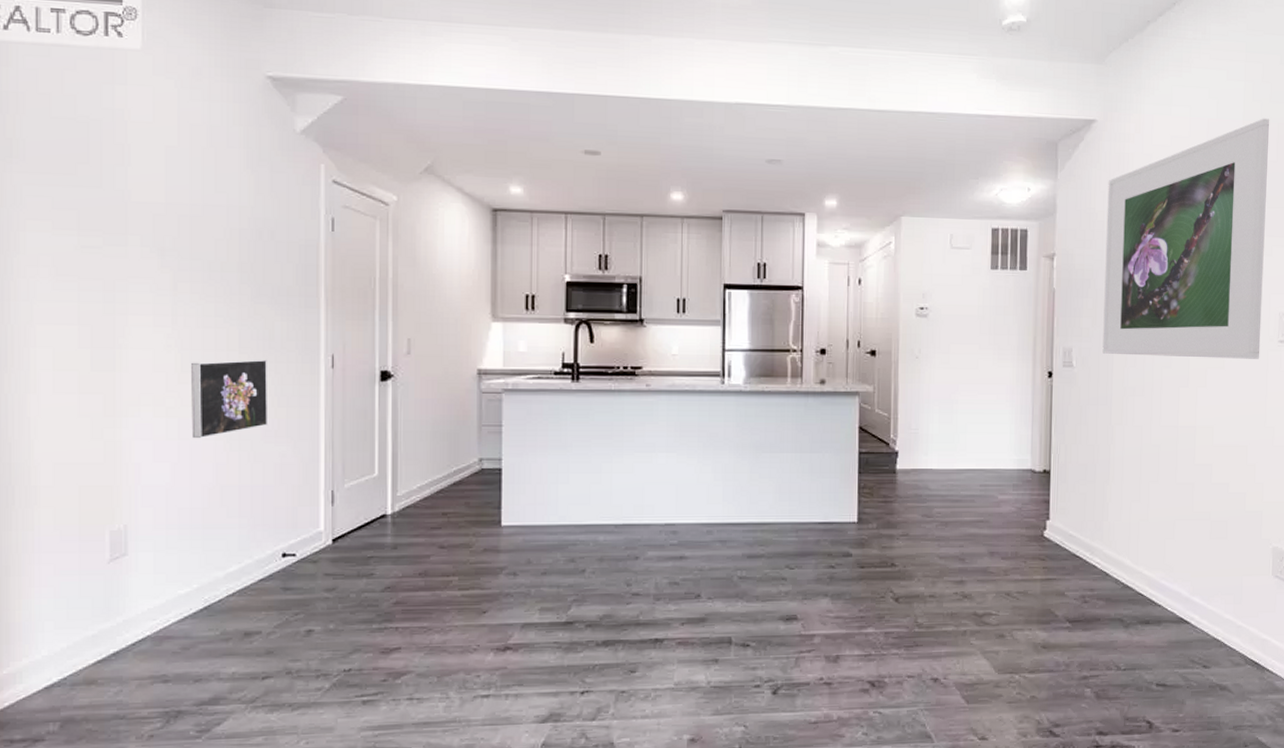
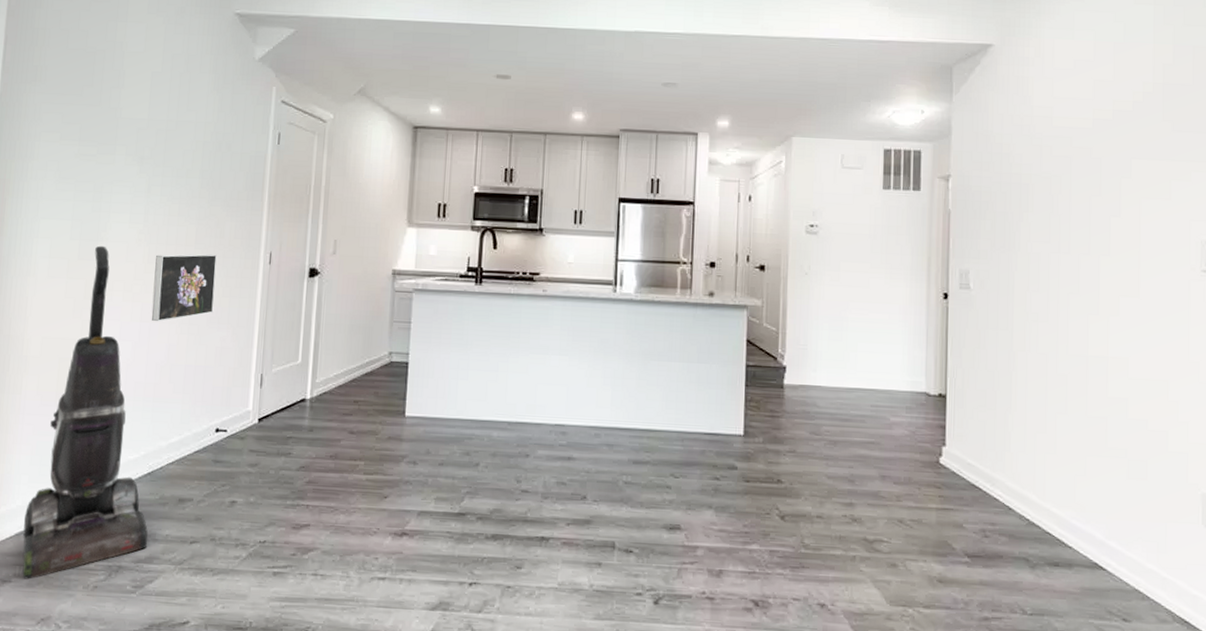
vacuum cleaner: none [54,354,211,736] -> present [22,245,148,580]
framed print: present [1102,118,1270,359] -> none [1002,41,1184,289]

